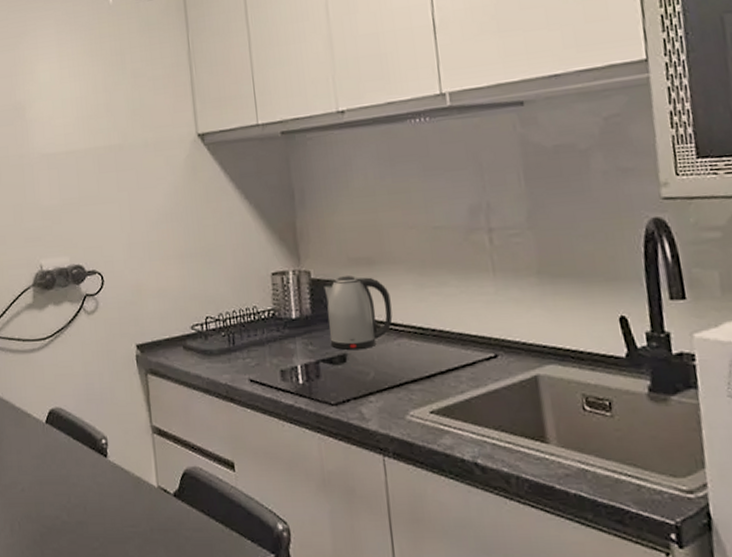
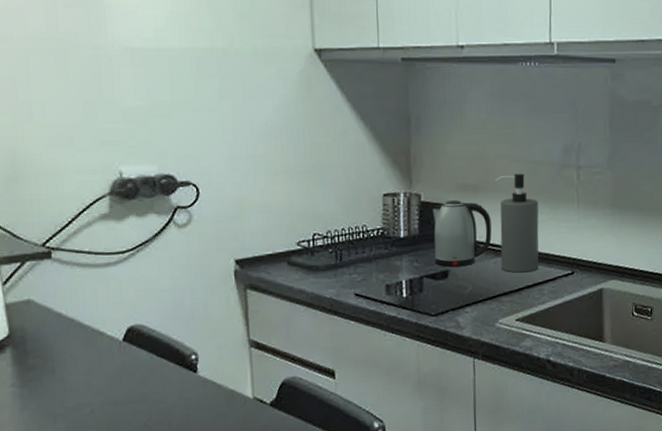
soap dispenser: none [389,241,452,357] -> present [493,173,539,274]

